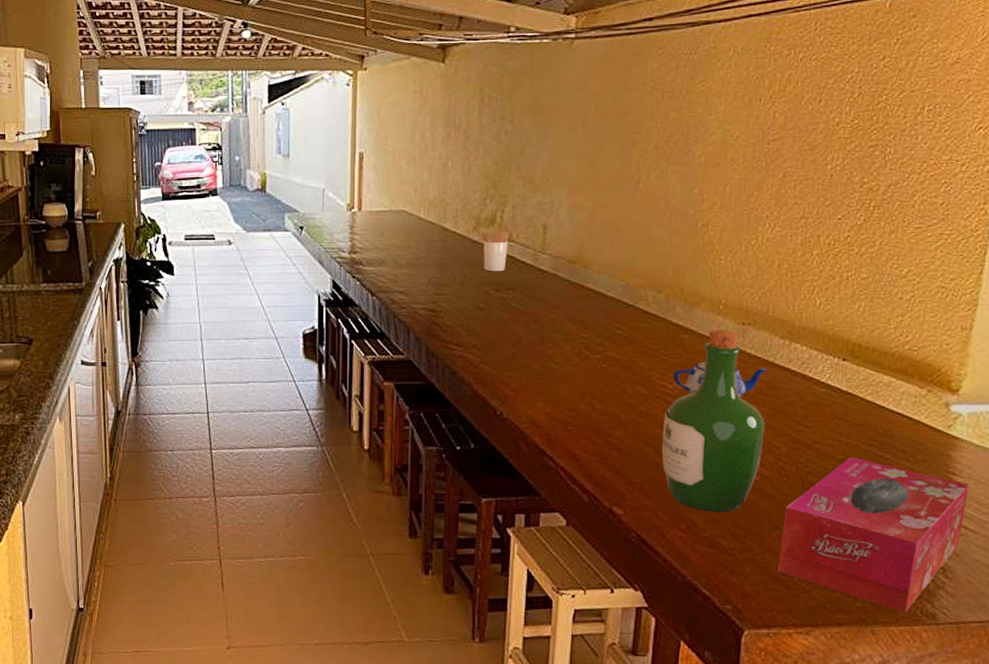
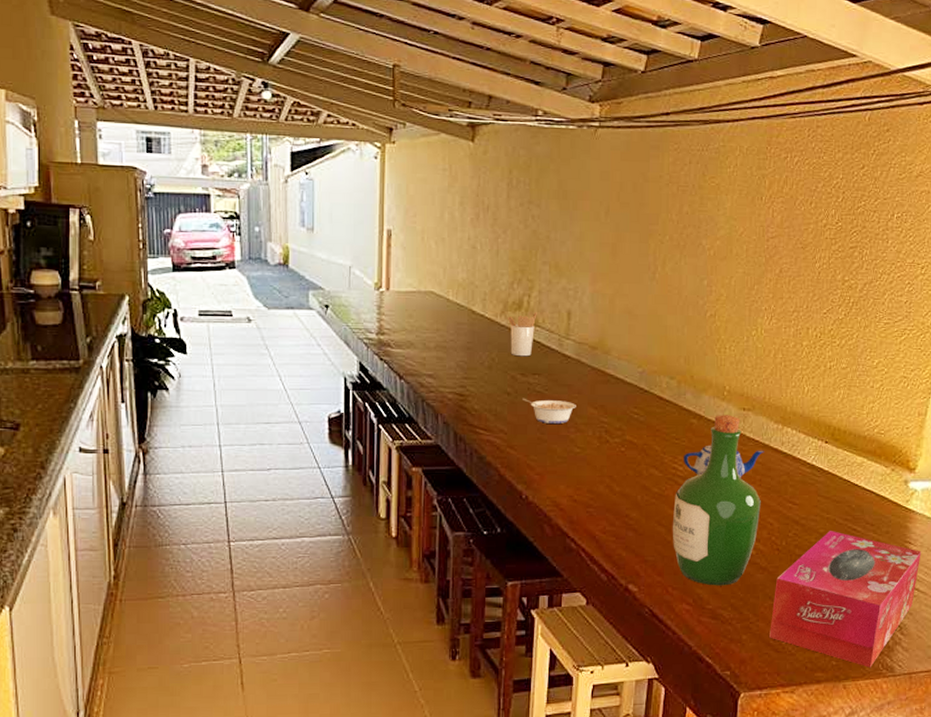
legume: none [496,313,553,339] -> present [522,398,576,423]

